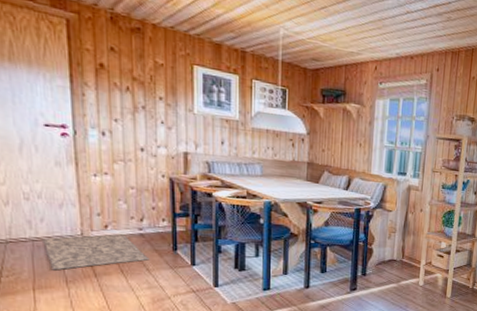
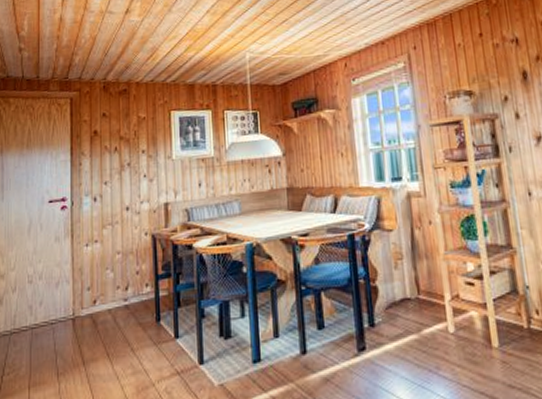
rug: present [42,233,150,271] -> none [40,307,134,362]

